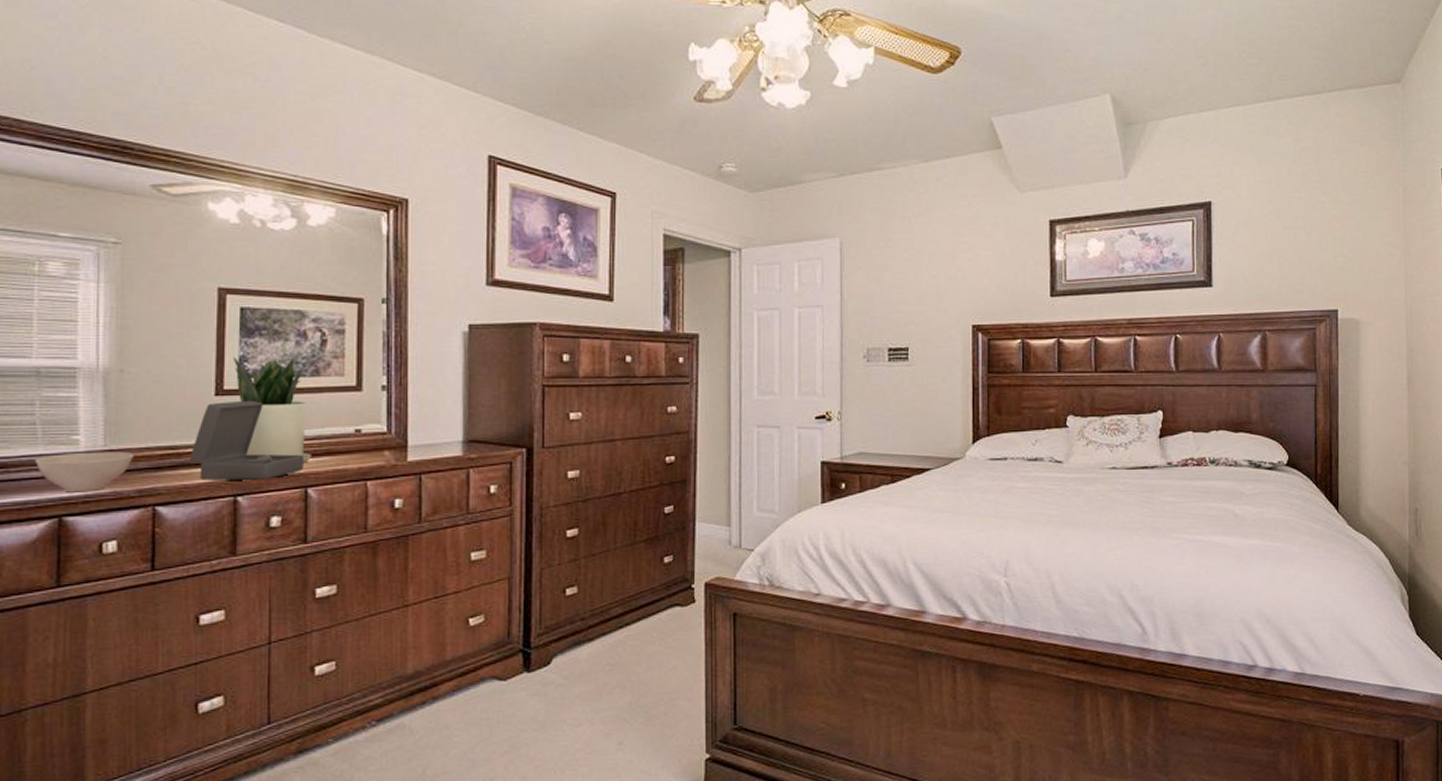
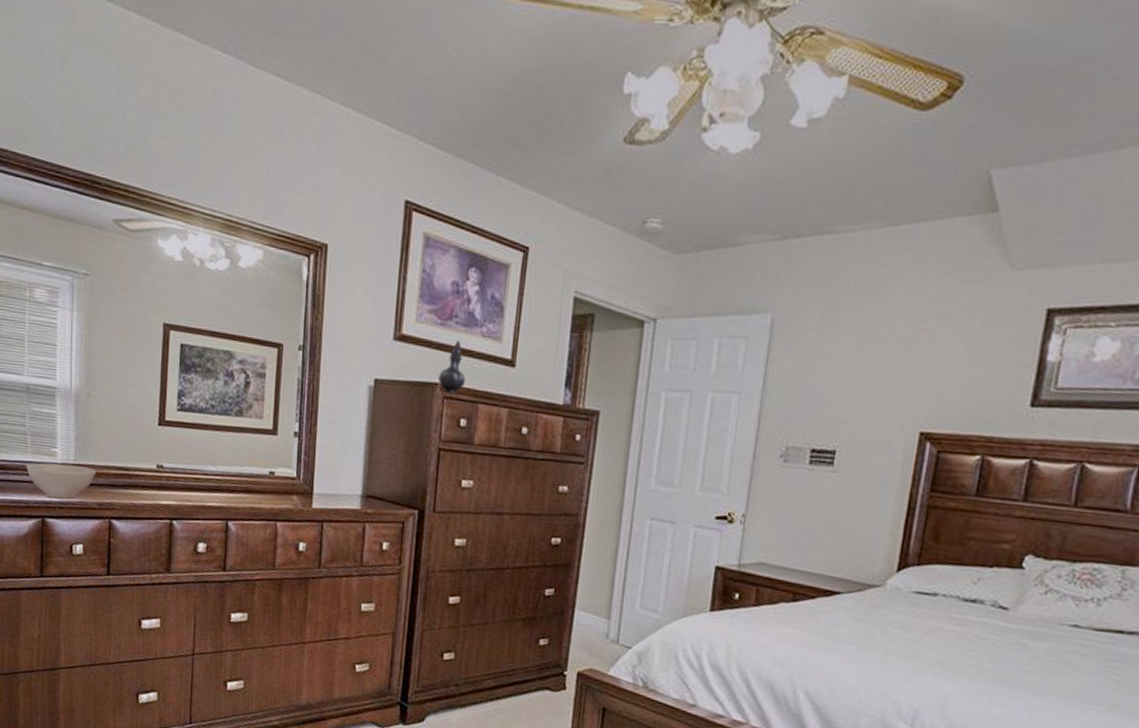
jewelry box: present [190,400,305,481] -> none [138,431,227,508]
planter: present [233,357,313,463] -> none [173,391,234,498]
decorative vase: none [537,280,564,332] -> present [438,340,465,394]

